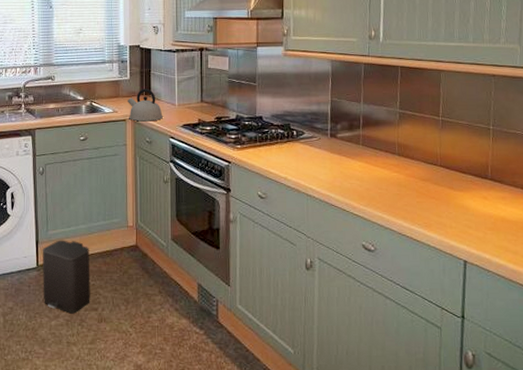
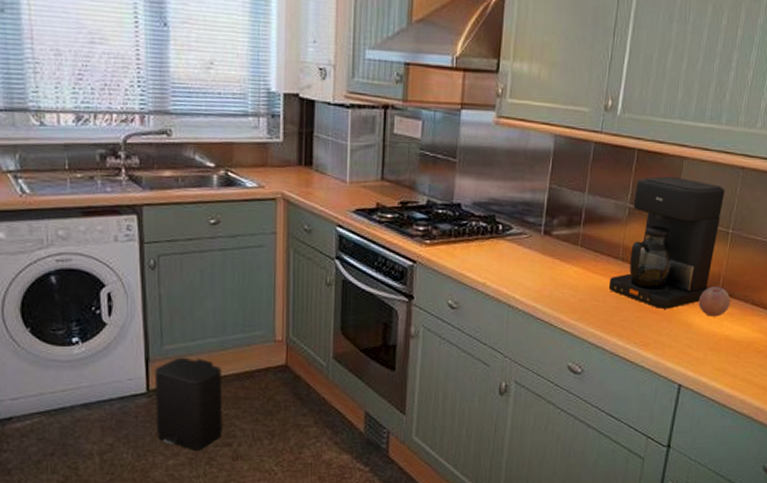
kettle: present [128,88,163,122] -> none [279,156,328,203]
coffee maker: none [389,85,481,195] -> present [608,176,725,309]
fruit: none [471,175,501,200] -> present [698,287,731,317]

